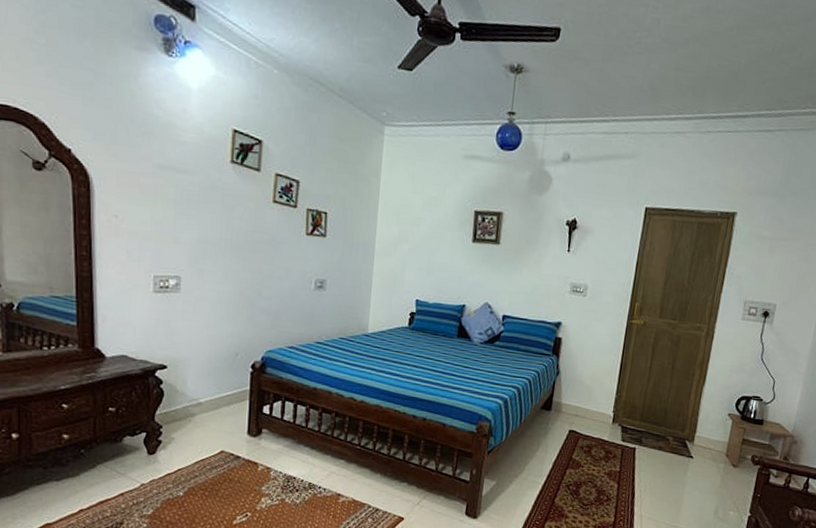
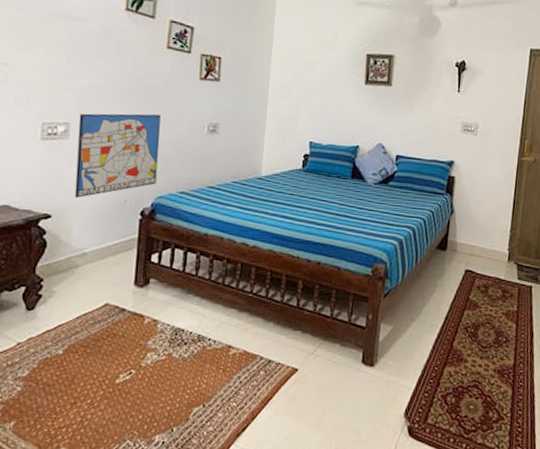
wall art: none [188,267,269,350] -> present [74,113,161,198]

